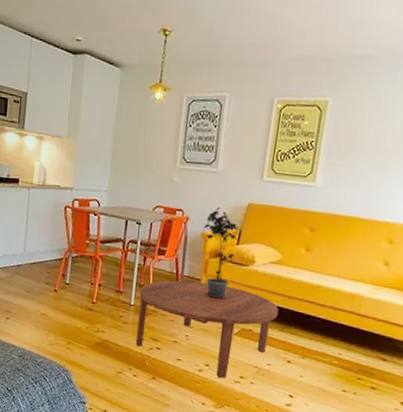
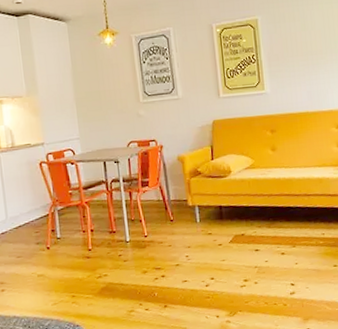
coffee table: present [135,280,279,379] -> none [133,199,263,288]
potted plant: present [203,207,241,299] -> none [177,130,214,214]

